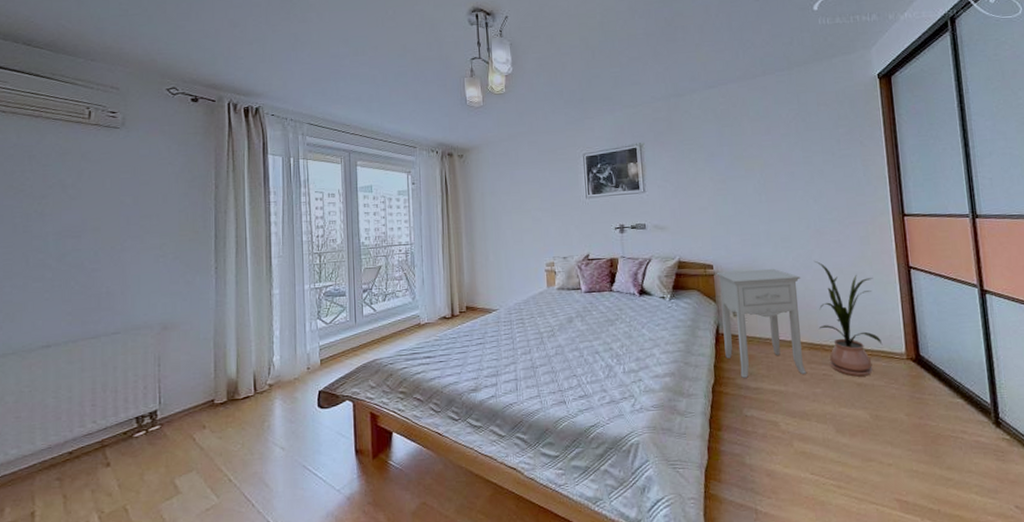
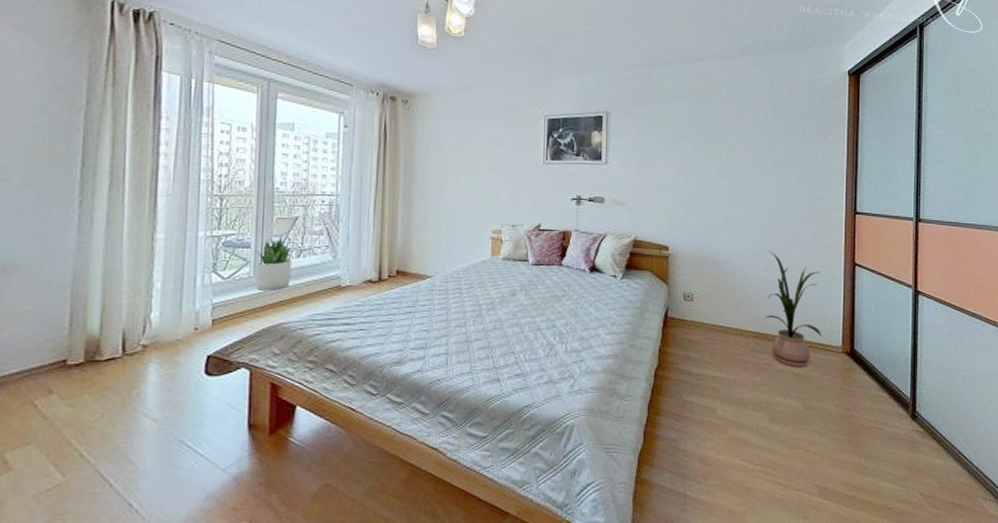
planter: none [350,284,380,332] -> present [255,236,292,291]
nightstand: present [716,268,806,378] -> none [671,254,754,363]

